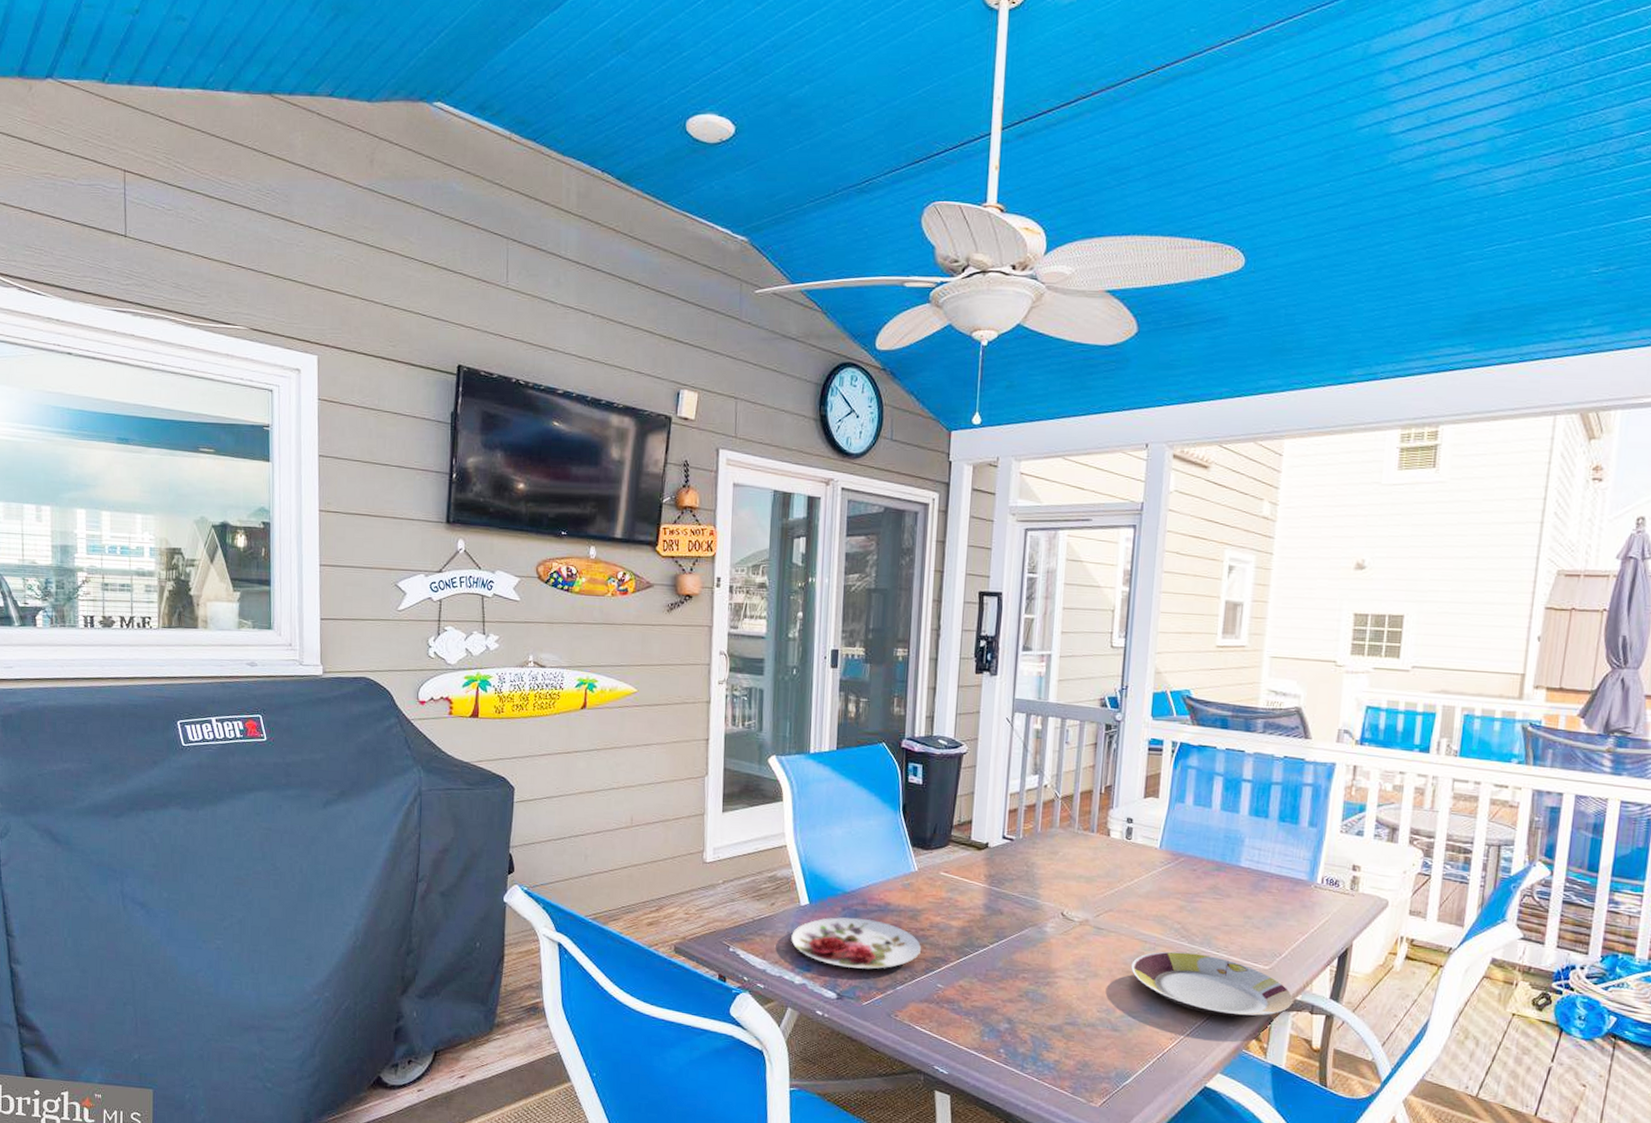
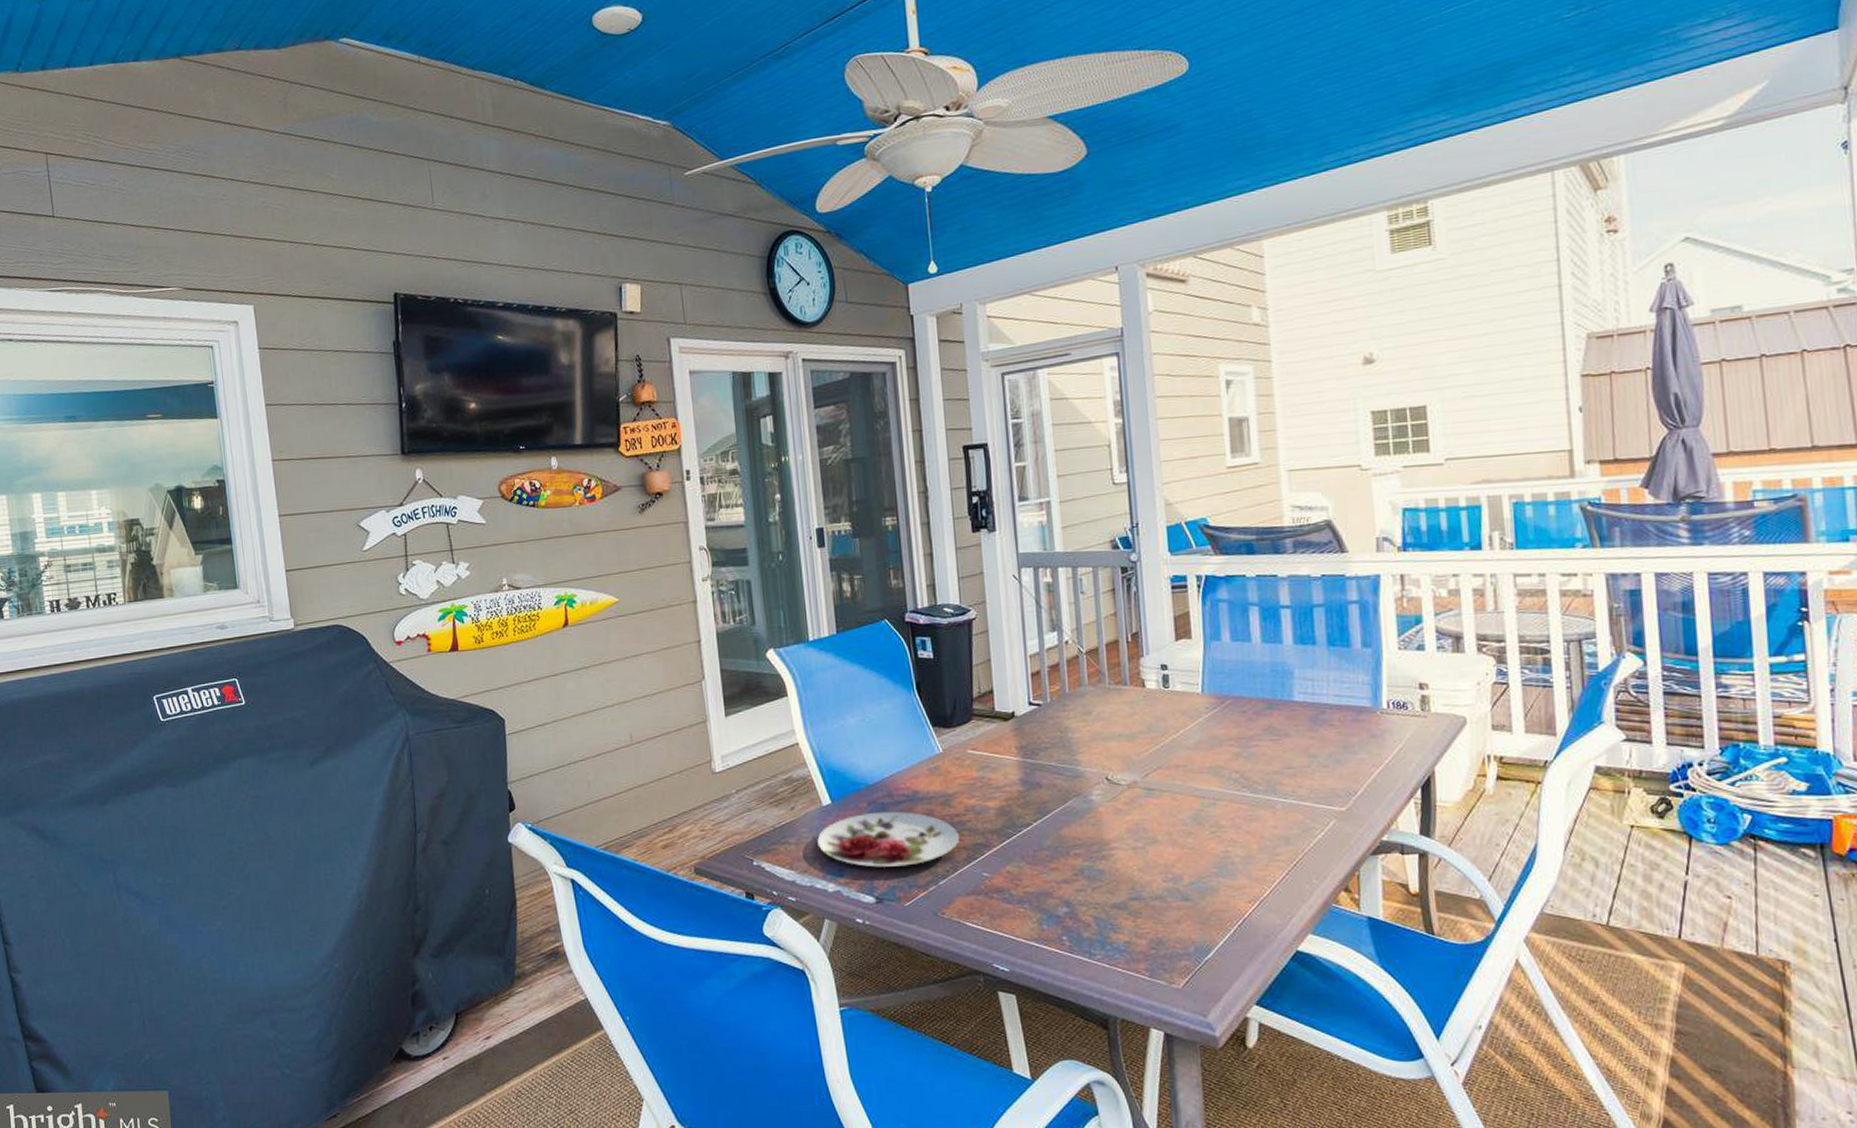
plate: present [1131,951,1293,1018] -> none [1192,803,1379,870]

